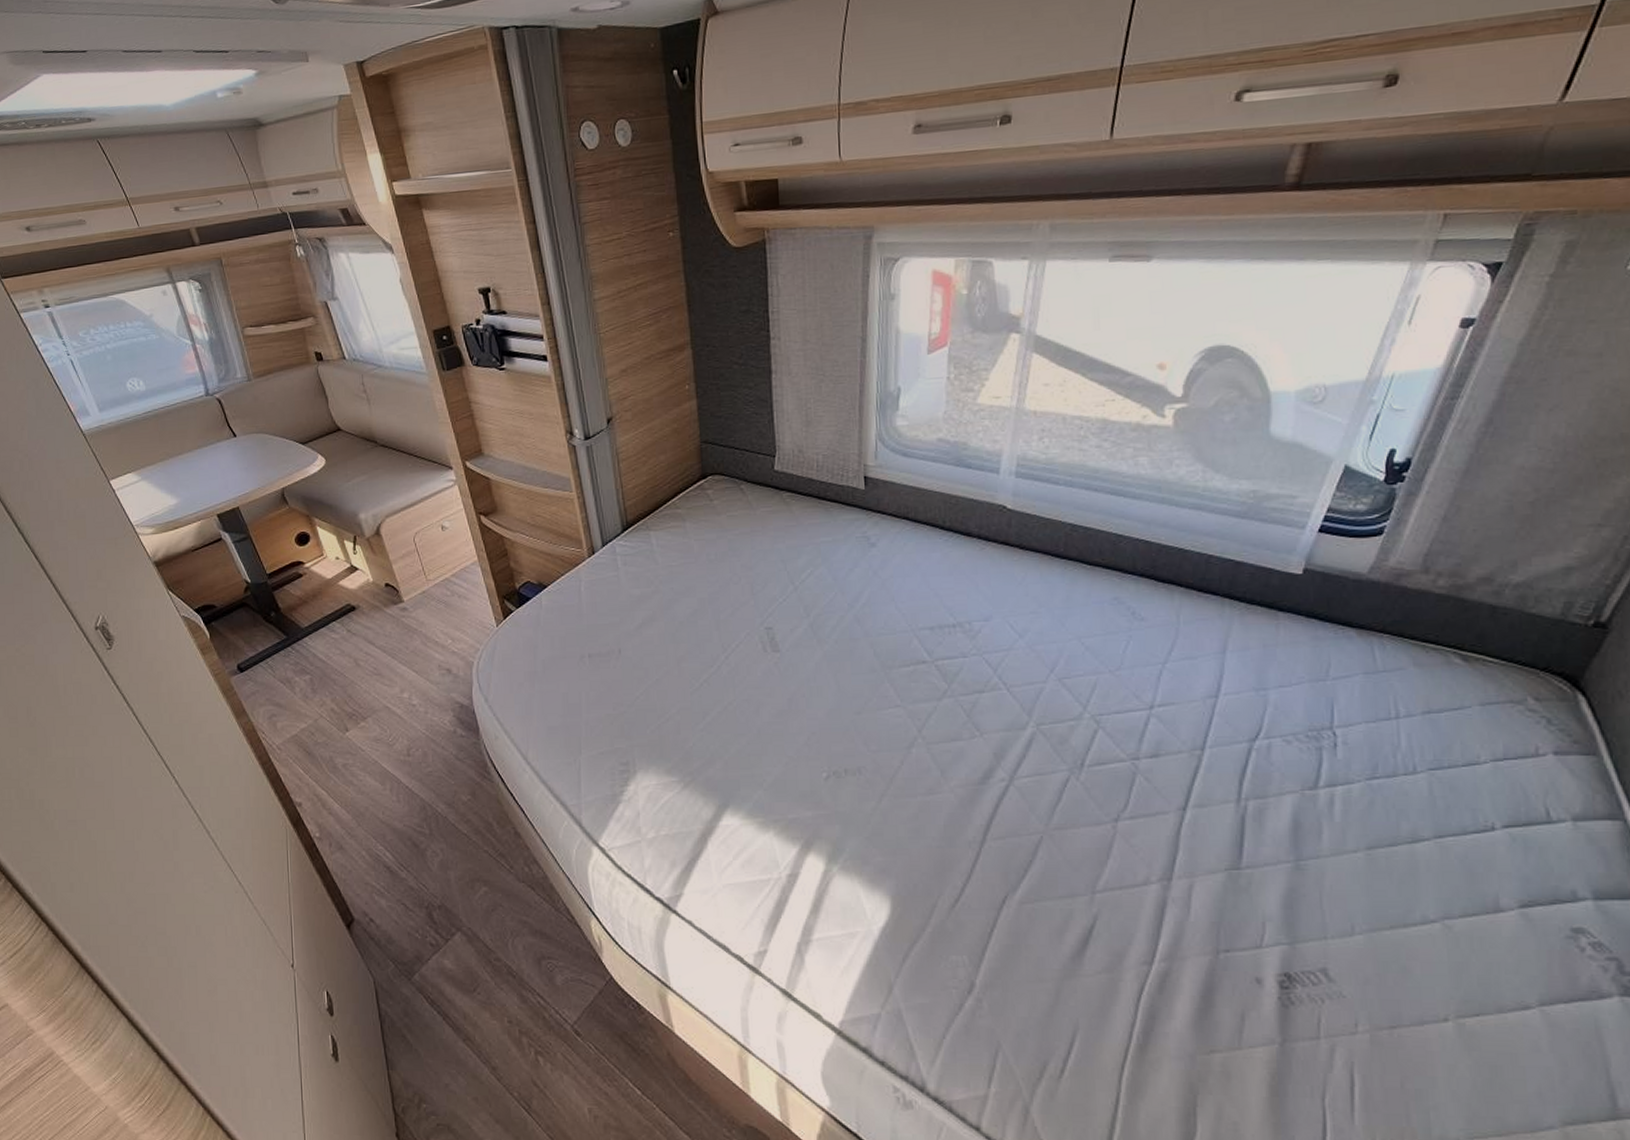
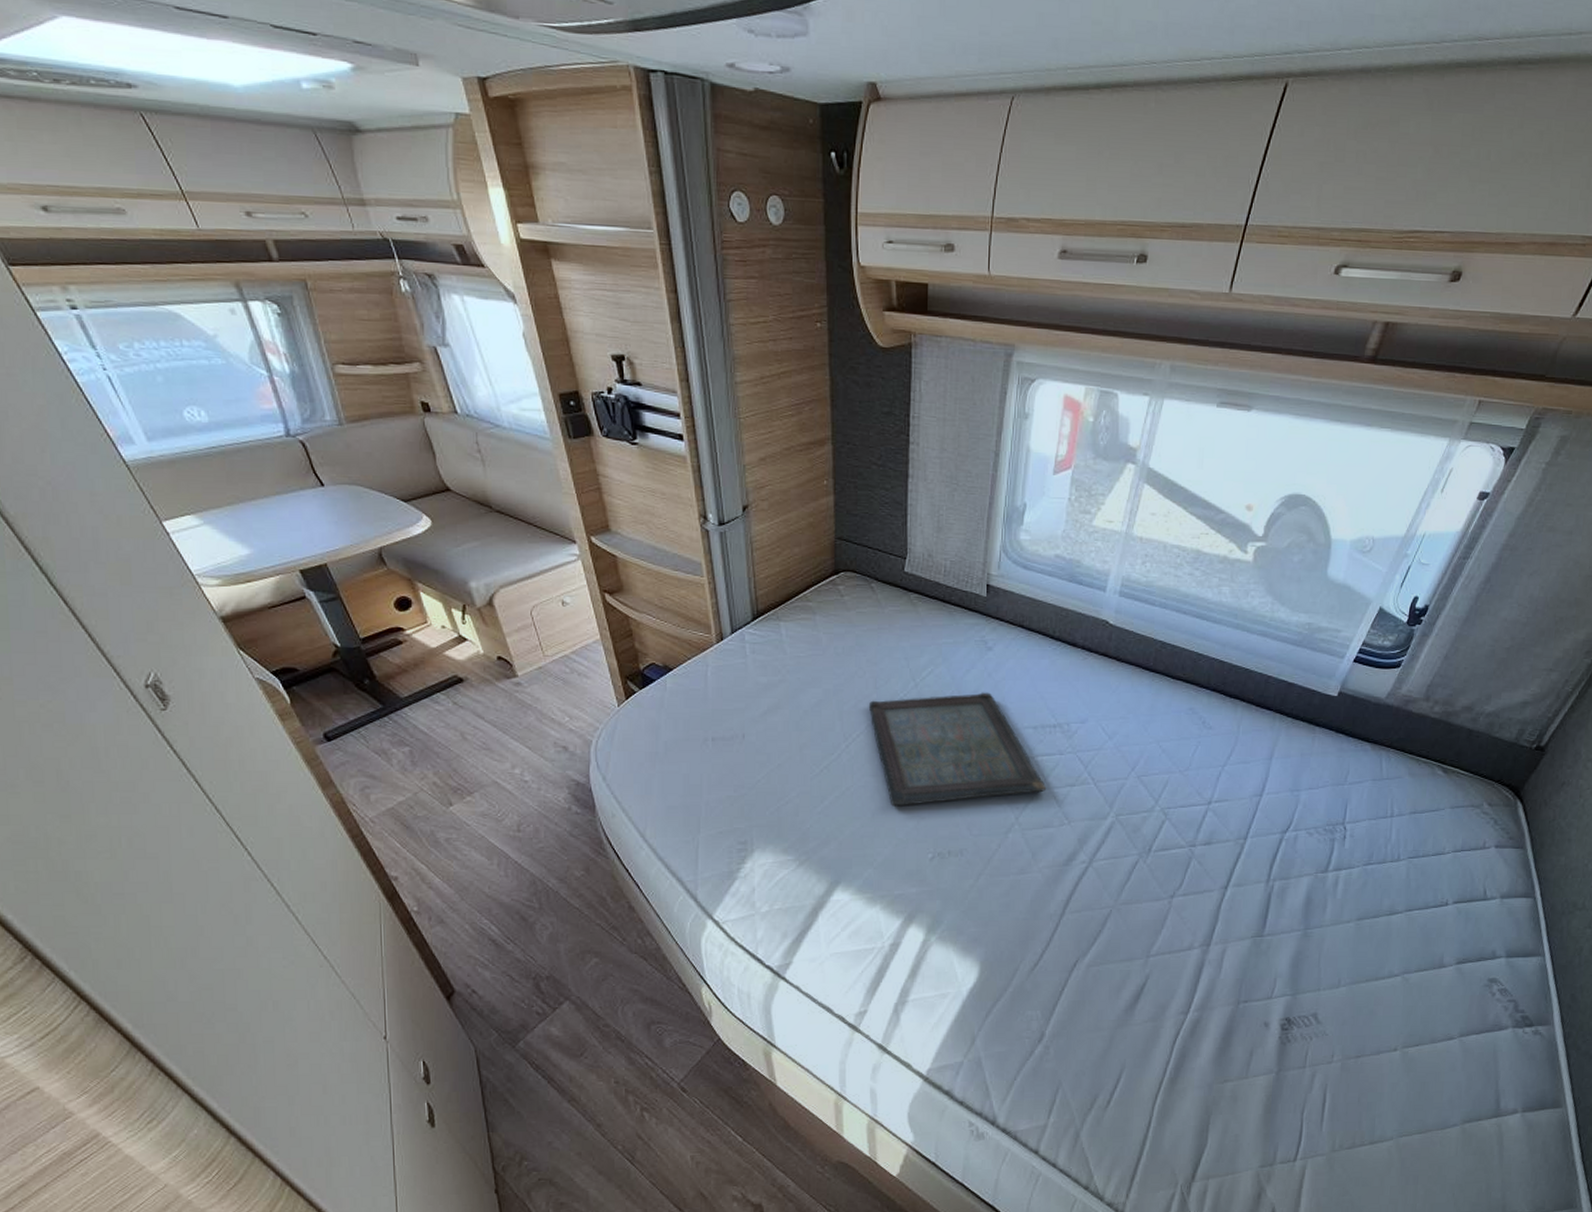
serving tray: none [746,592,950,721] -> present [868,692,1046,807]

